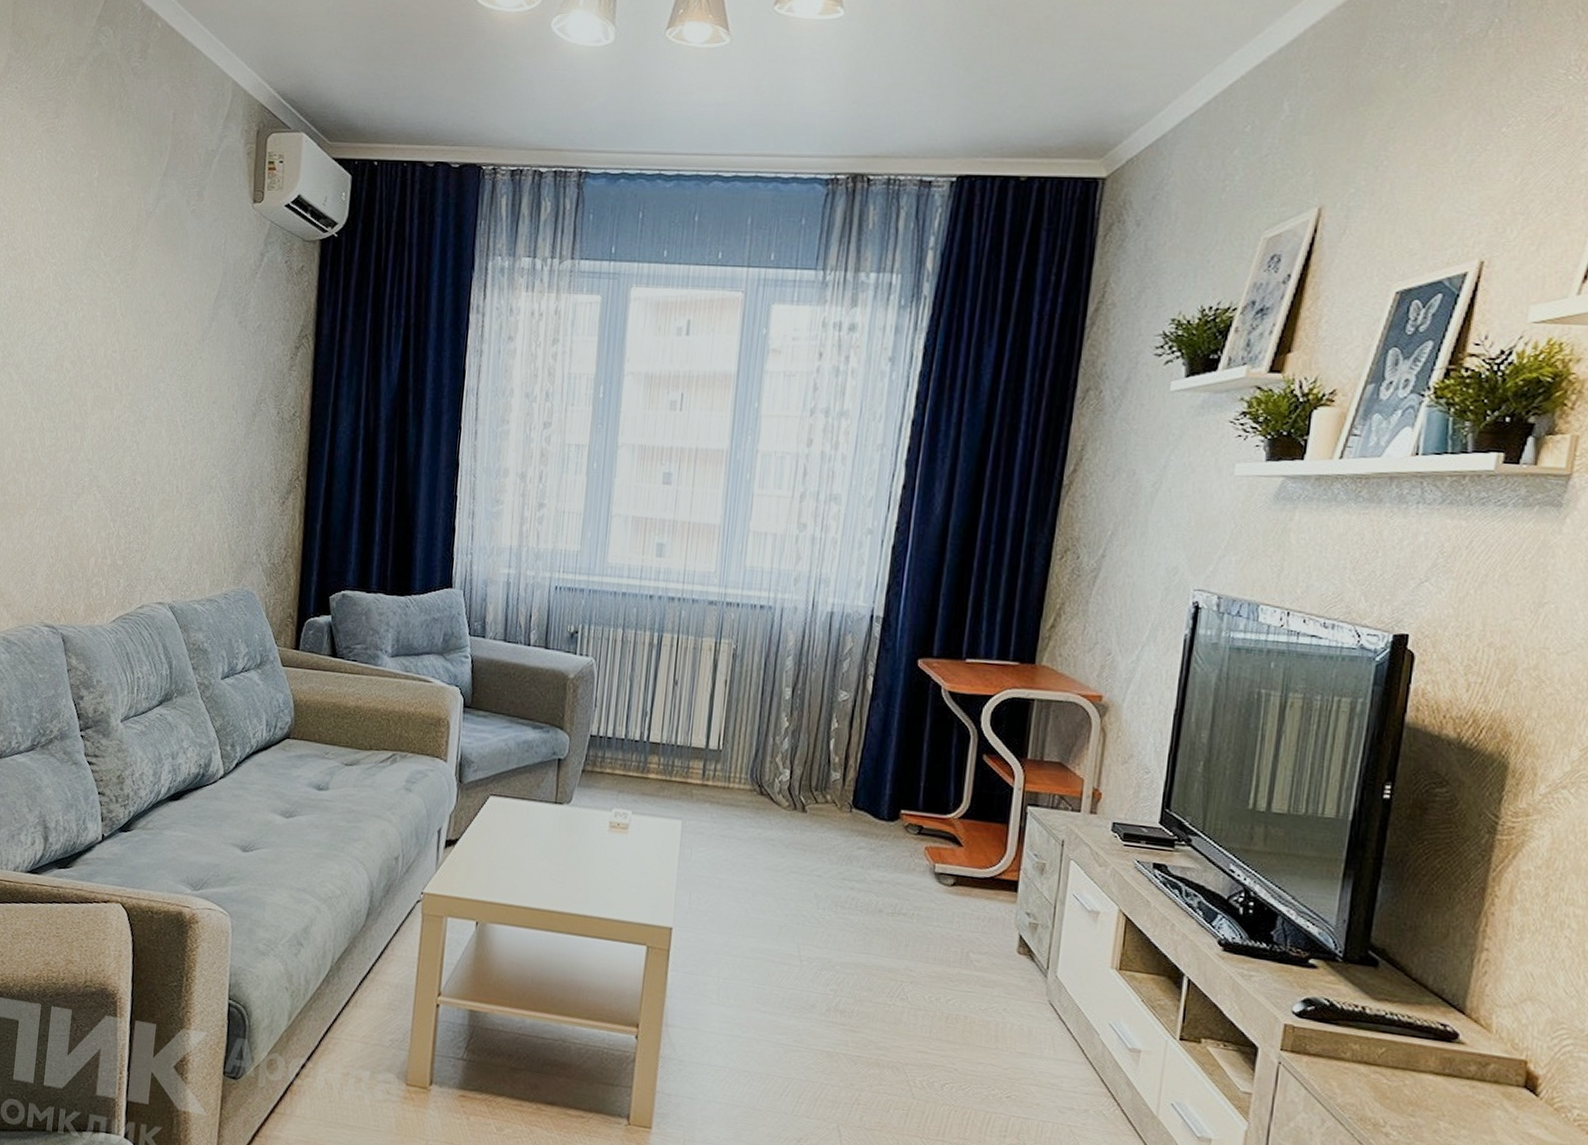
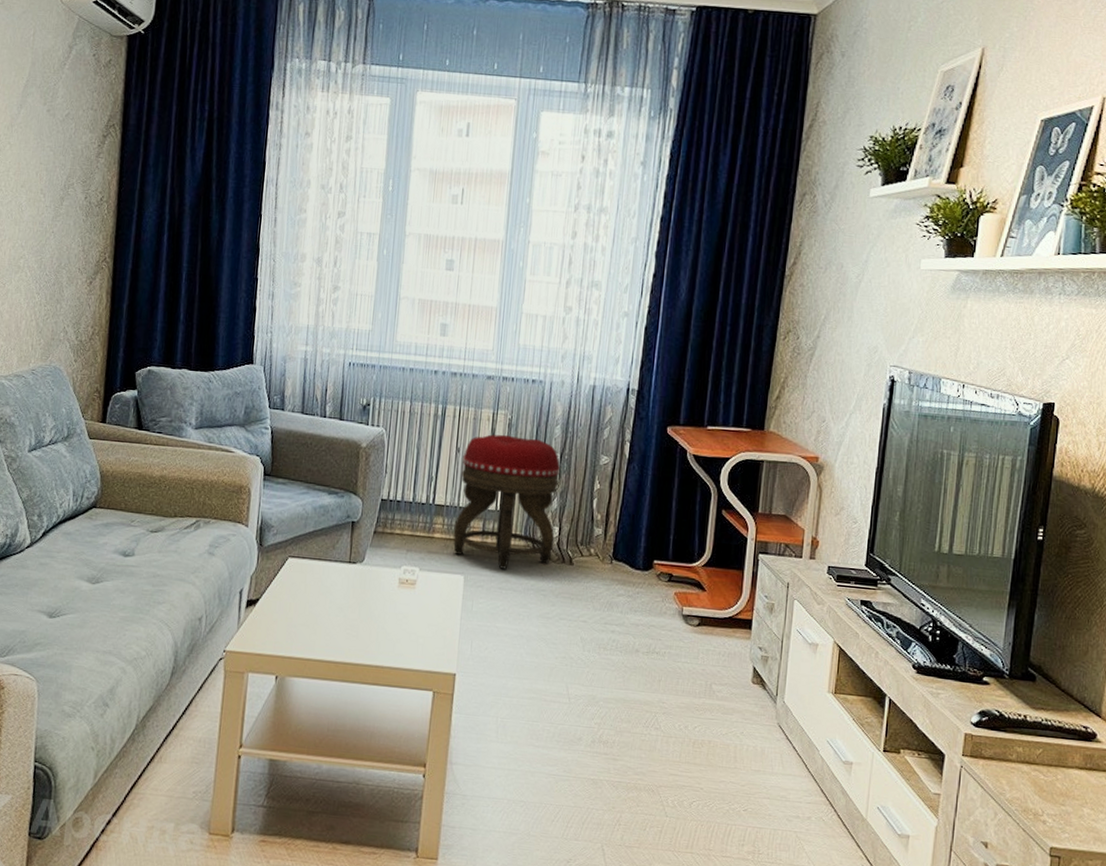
footstool: none [670,666,792,815] -> present [453,434,560,569]

